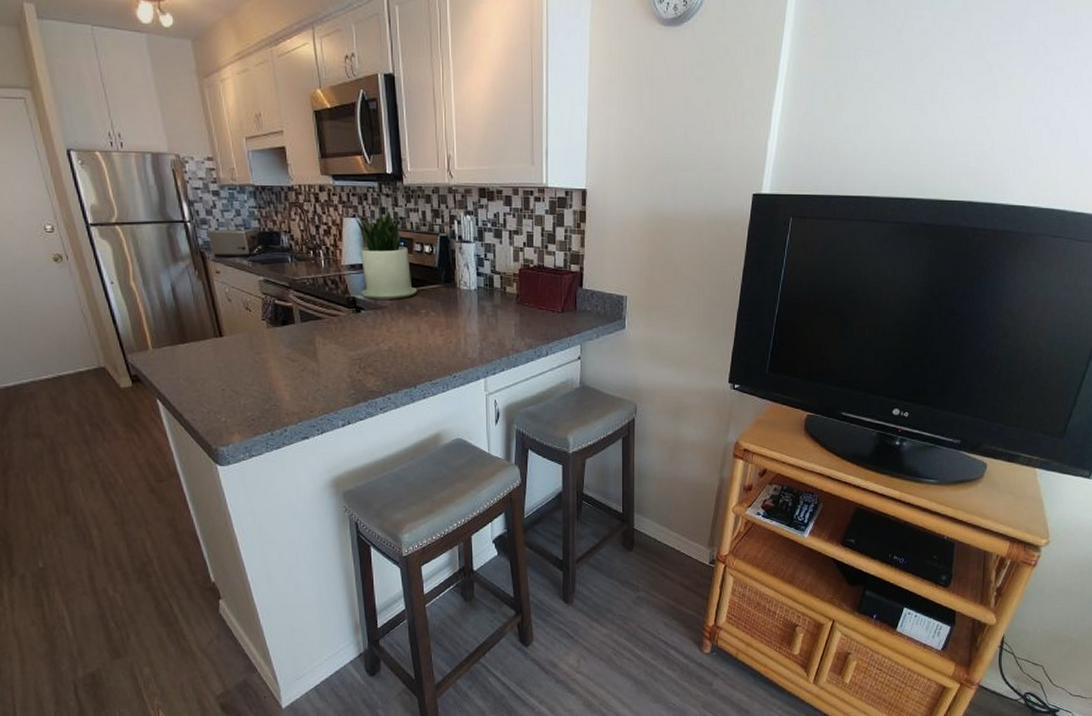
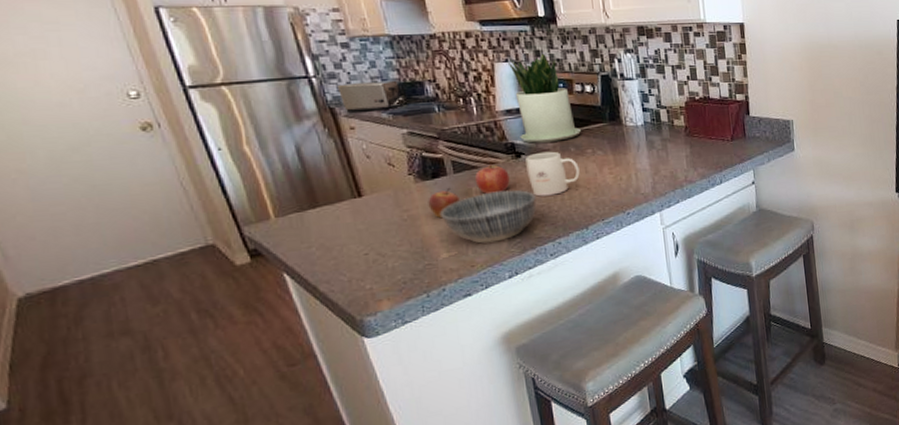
fruit: none [277,335,304,363] -> present [428,187,460,218]
bowl: none [287,343,371,391] -> present [440,189,537,244]
fruit: none [318,316,349,345] -> present [474,164,510,195]
mug: none [364,309,413,352] -> present [525,151,580,197]

